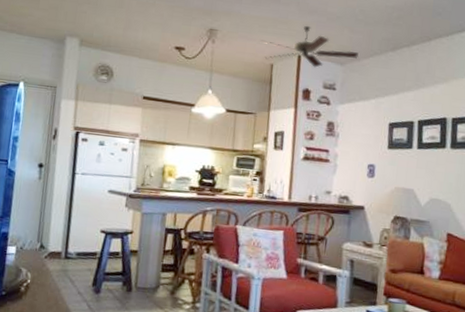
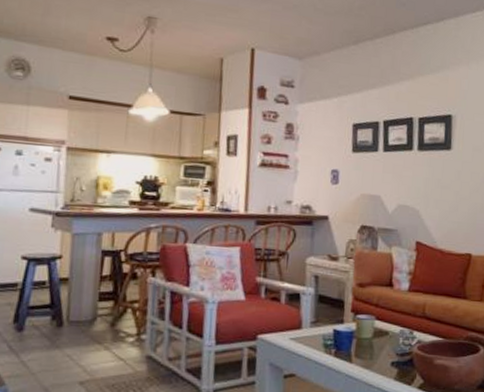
ceiling fan: present [259,25,359,68] -> none [206,14,318,63]

